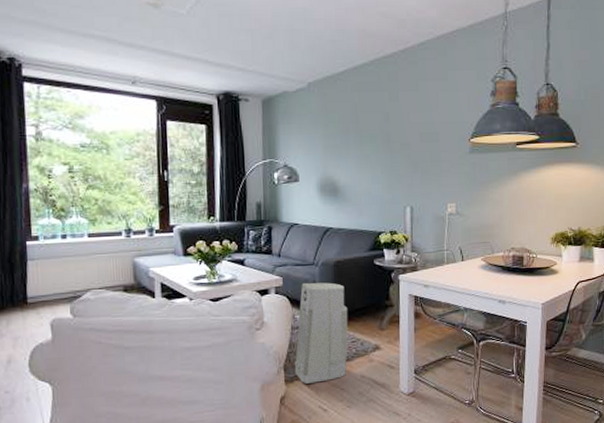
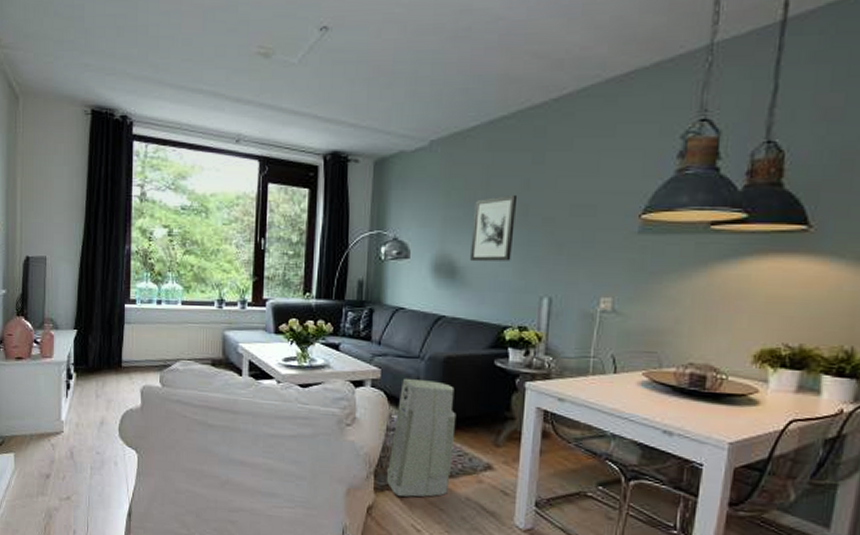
wall art: none [347,126,381,182] -> present [470,194,518,262]

